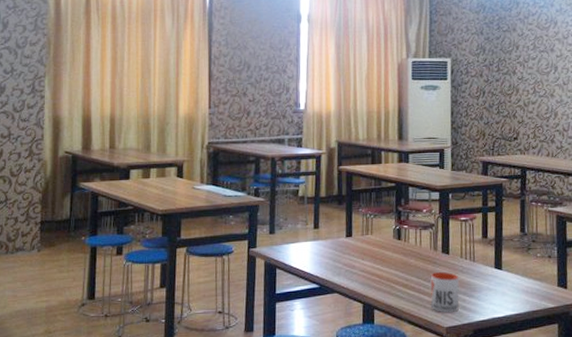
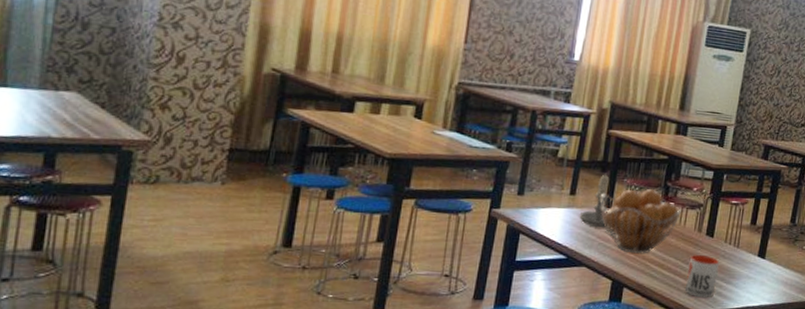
candle: none [325,206,352,256] -> present [579,174,610,228]
fruit basket: none [341,214,415,277] -> present [600,188,681,254]

